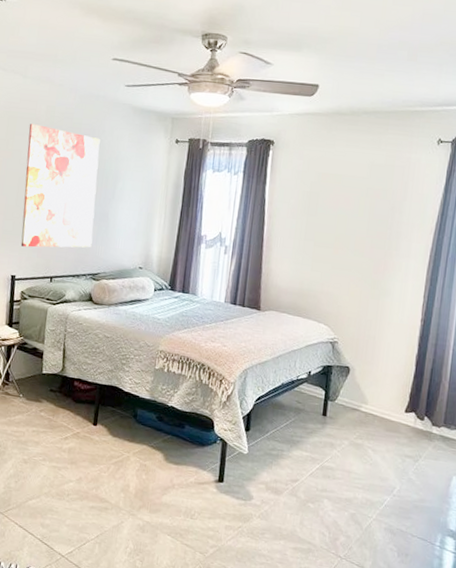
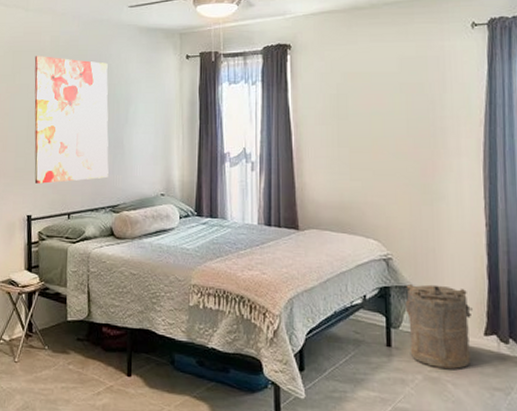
laundry hamper: none [341,364,399,438] -> present [405,283,473,369]

